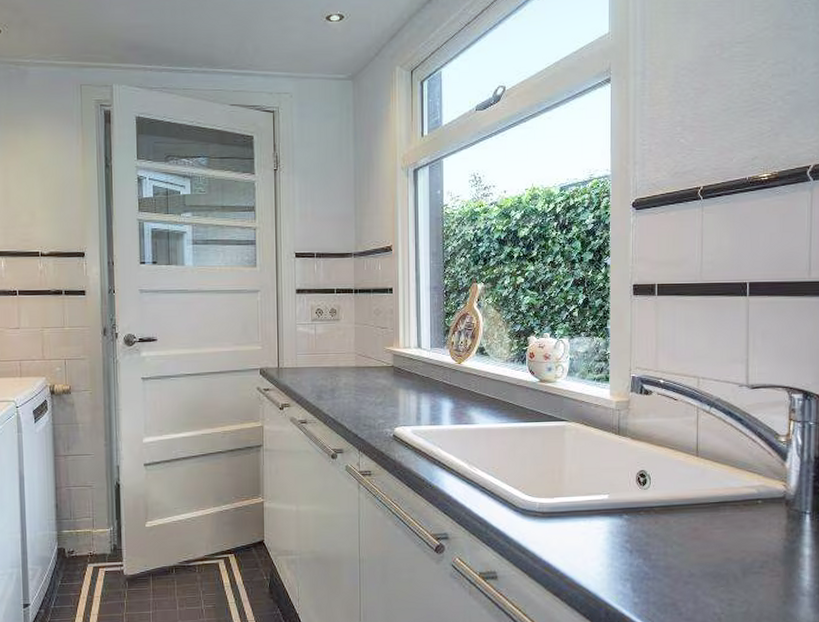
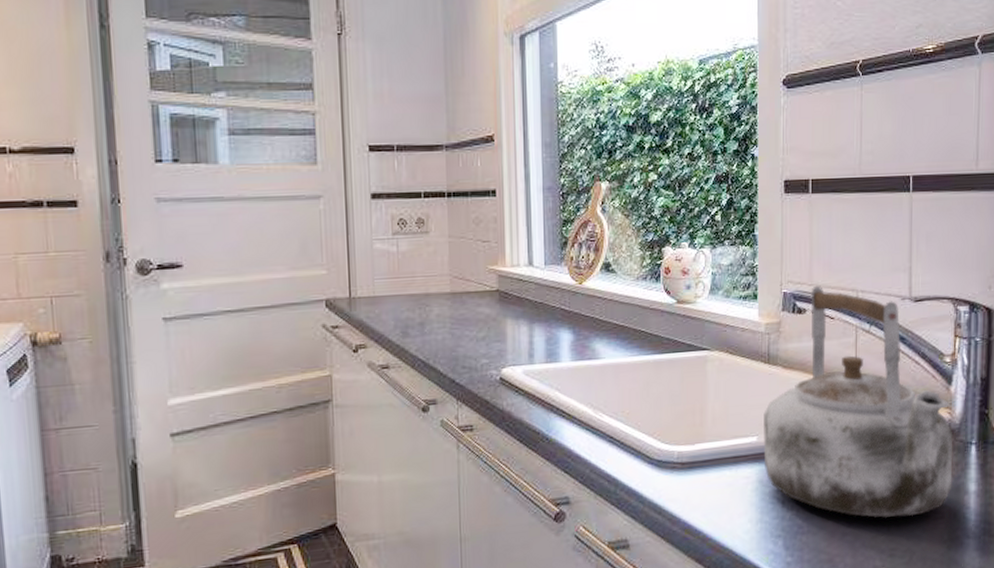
kettle: none [614,371,789,573] -> present [763,285,953,519]

